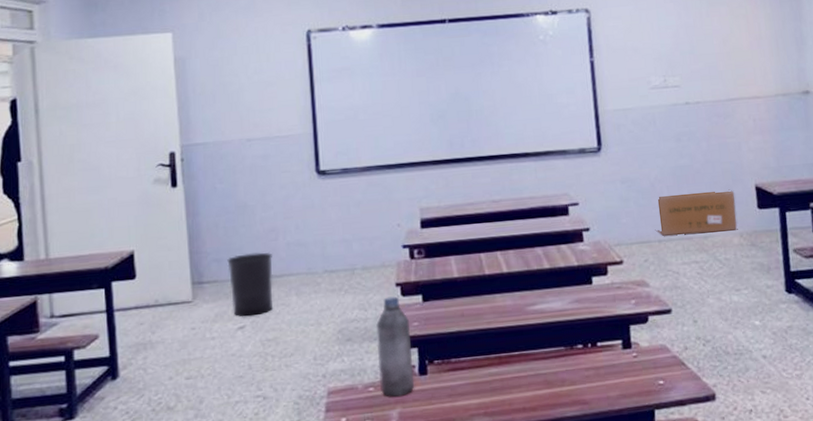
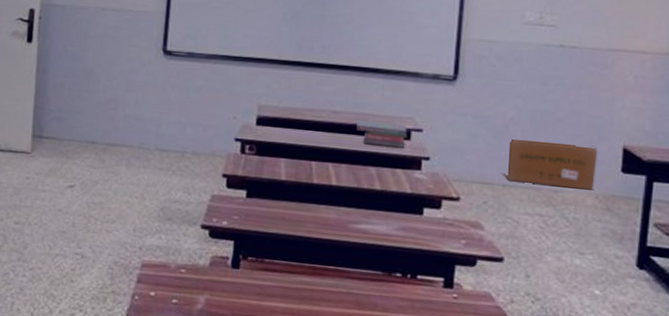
waste bin: present [227,252,273,317] -> none [65,117,111,178]
water bottle: present [375,296,415,397] -> none [192,185,230,284]
books: none [516,201,565,227] -> present [356,119,407,148]

